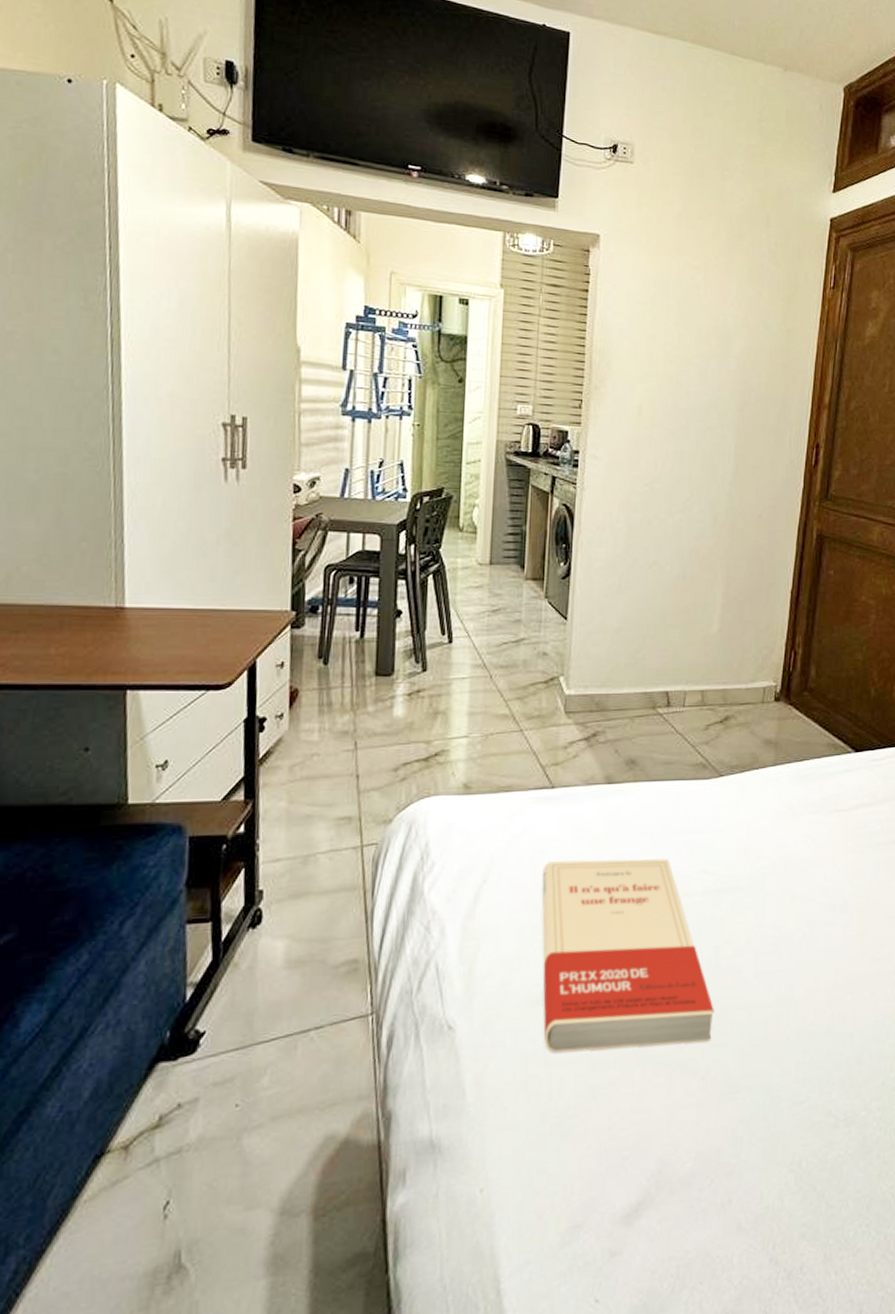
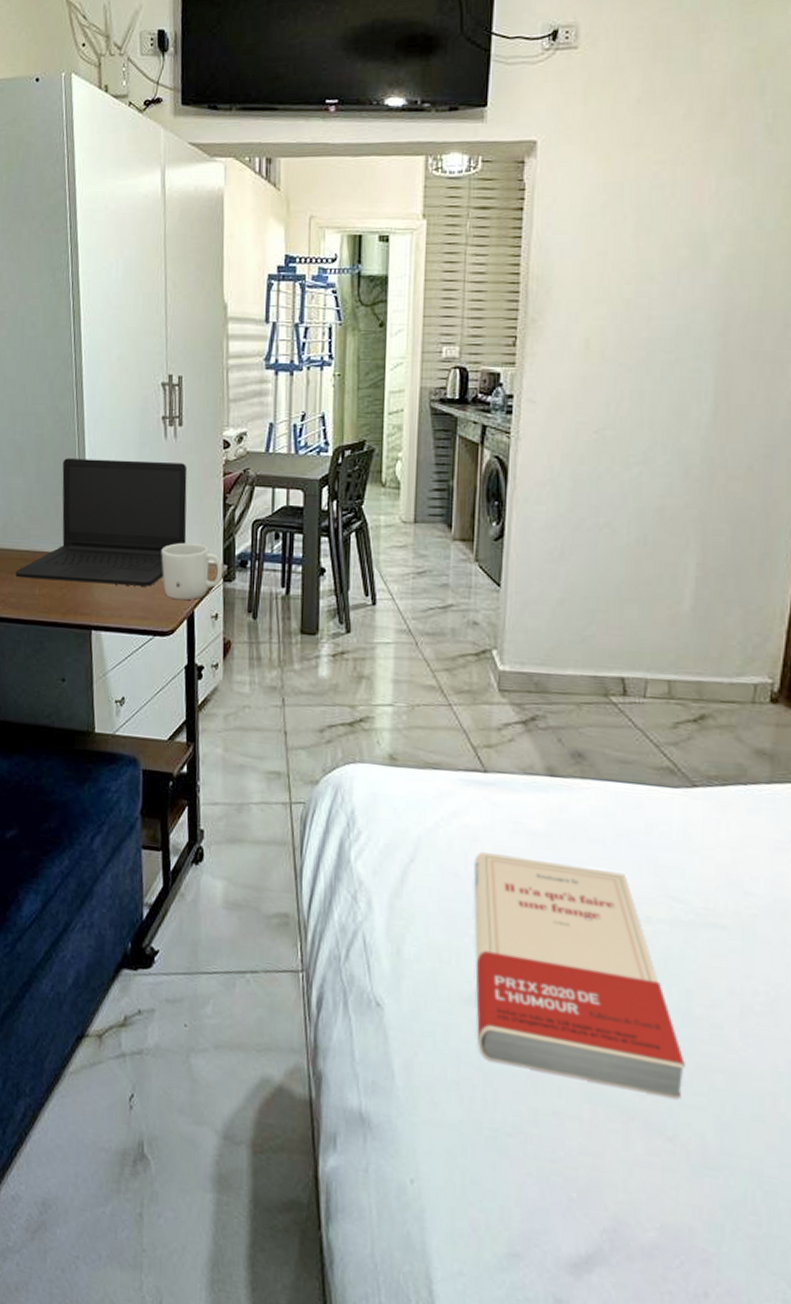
laptop: none [21,500,251,638] -> present [15,458,188,587]
mug: none [217,589,291,651] -> present [161,542,223,601]

